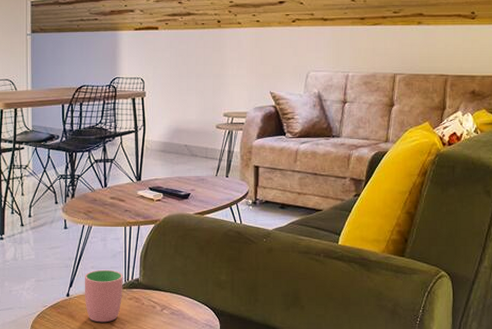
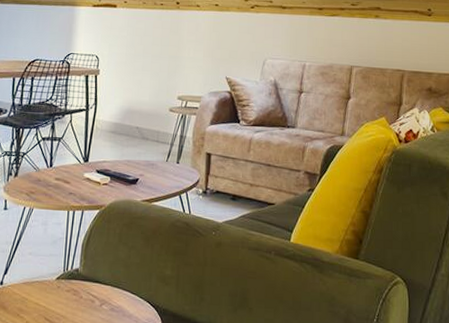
cup: present [84,269,123,323] -> none [19,256,62,317]

